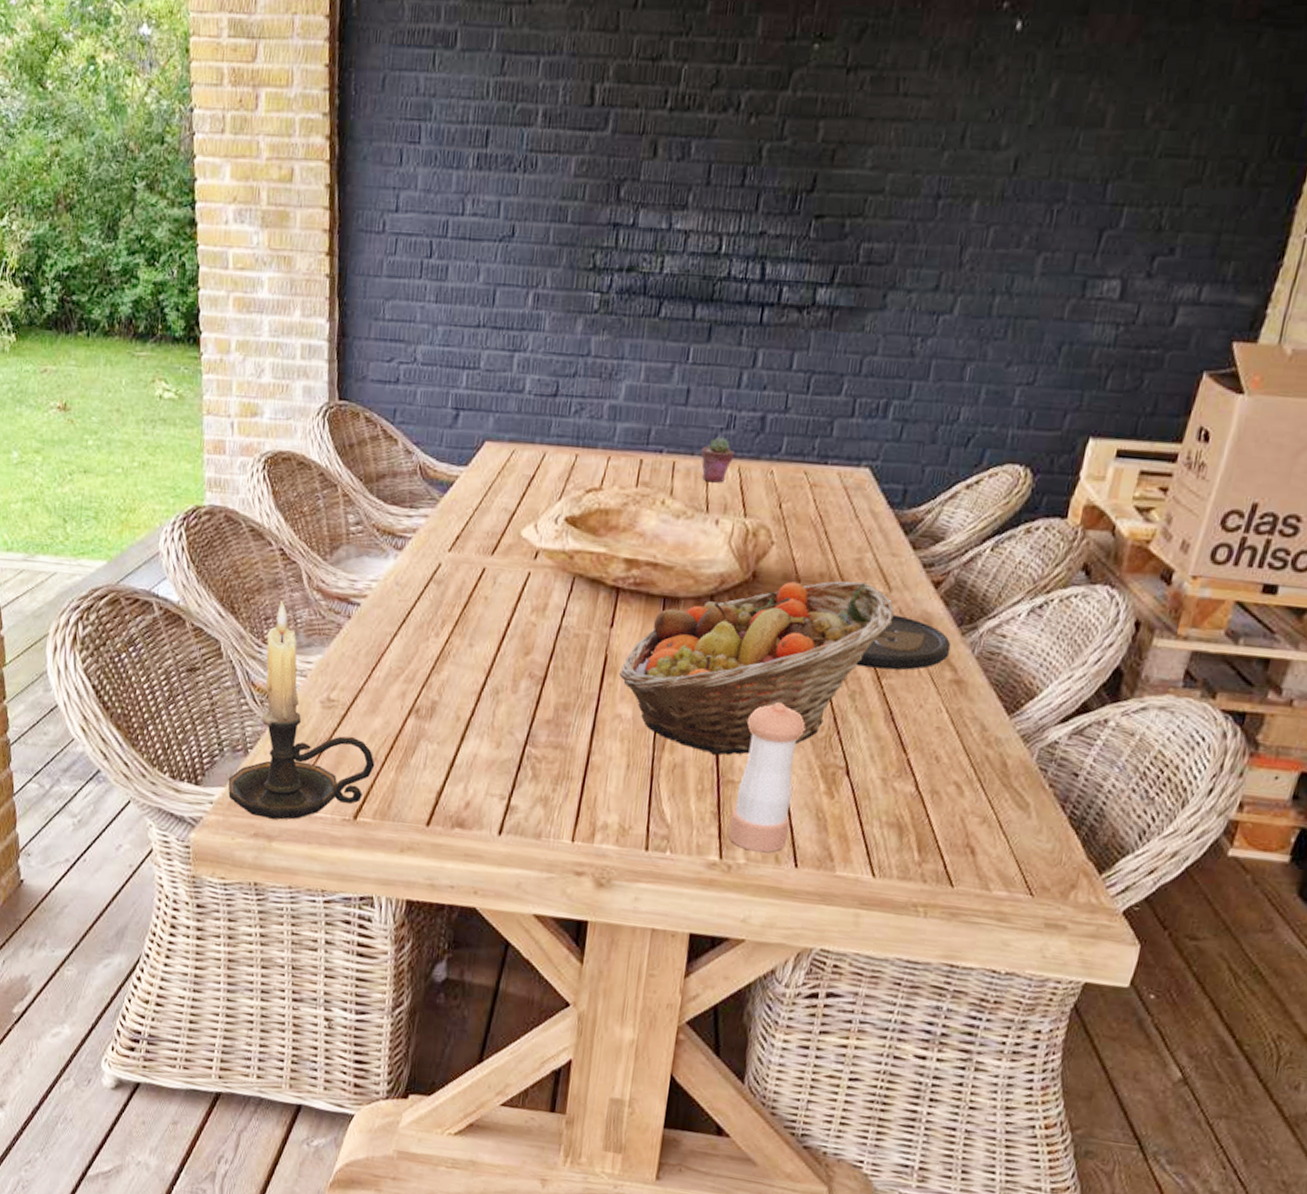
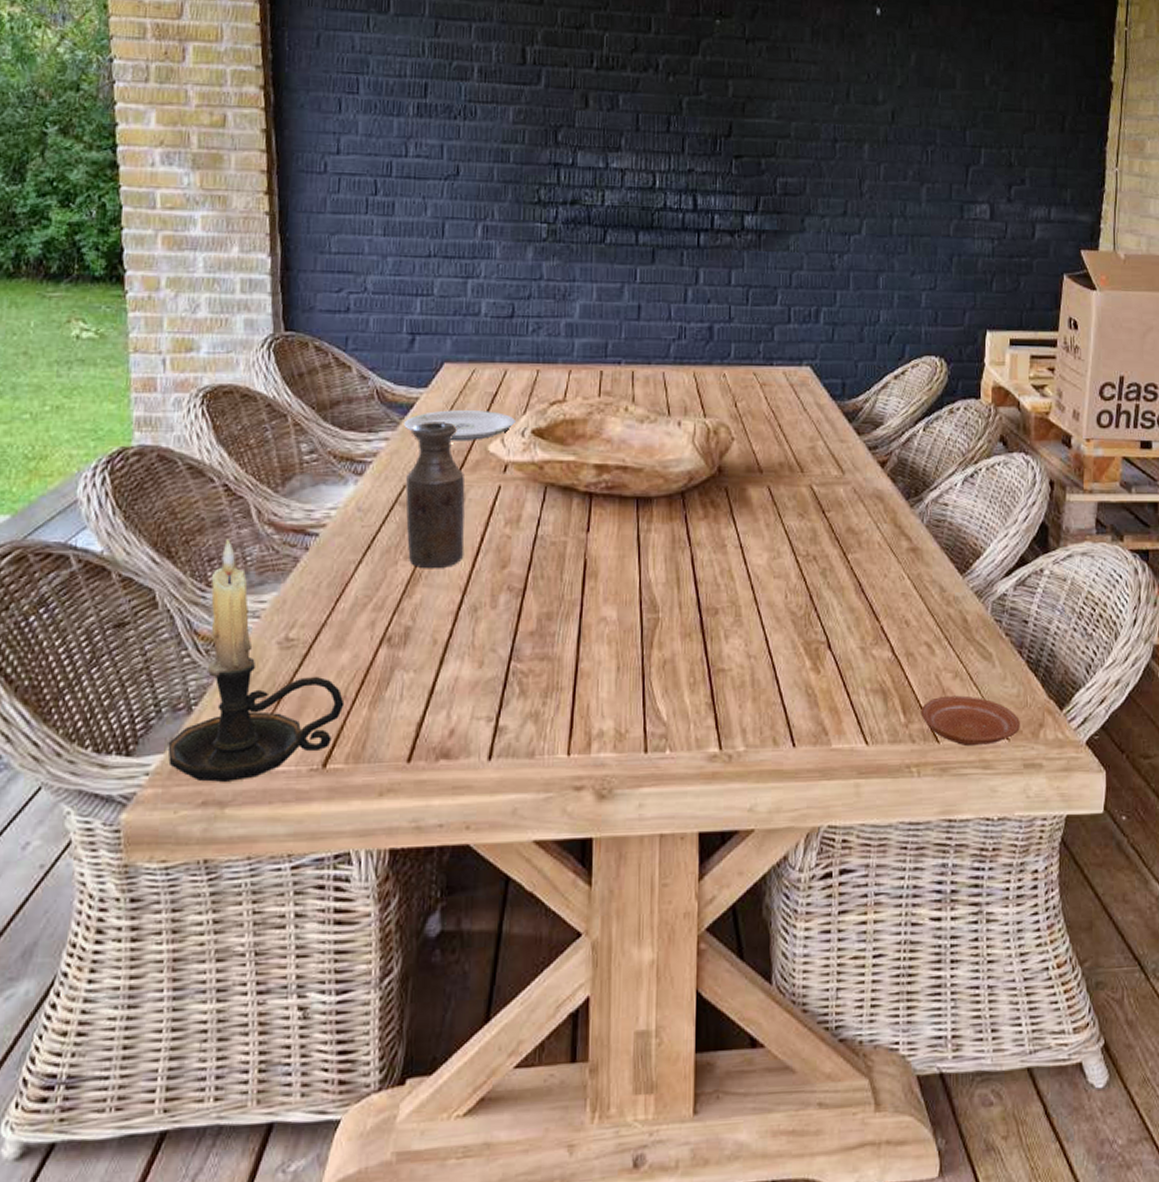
bottle: none [438,501,497,649] -> present [405,422,465,569]
plate: none [443,490,550,524] -> present [404,410,516,441]
fruit basket: present [619,581,895,755] -> none [600,467,850,646]
potted succulent: present [701,437,735,483] -> none [657,347,688,388]
pepper shaker: present [729,702,805,853] -> none [726,587,785,737]
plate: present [856,615,951,670] -> none [823,495,903,545]
plate: none [937,840,1049,898] -> present [920,695,1020,747]

